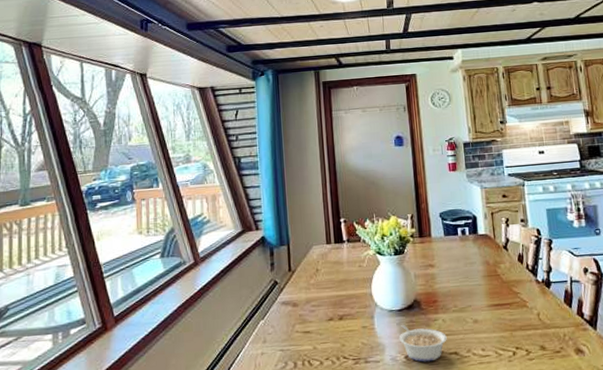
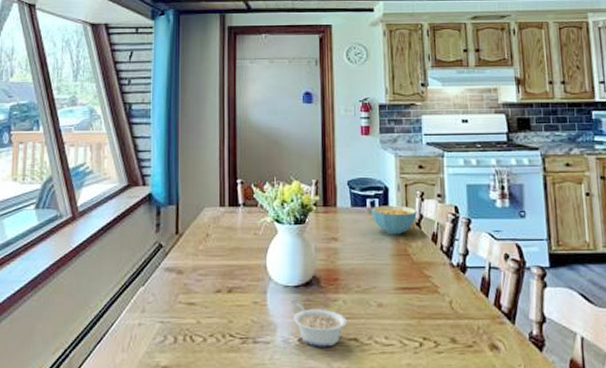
cereal bowl: none [462,232,504,259] -> present [371,205,417,235]

